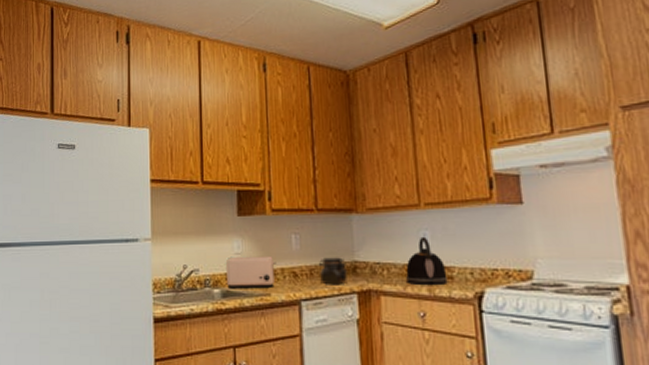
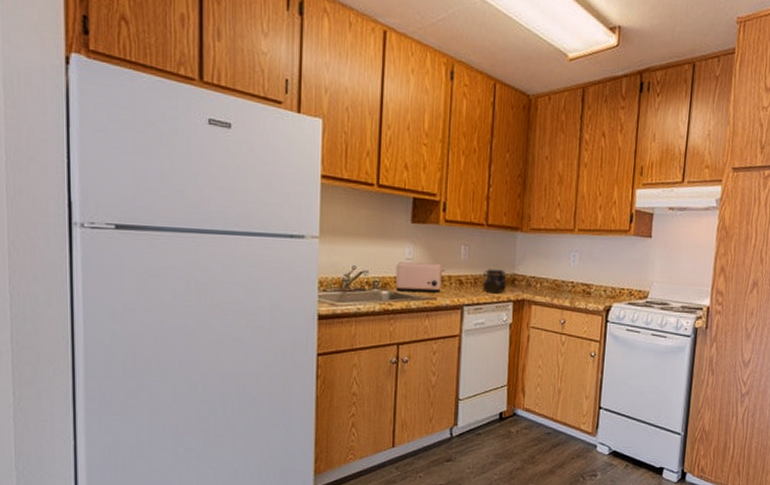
kettle: present [405,236,448,285] -> none [554,257,587,298]

